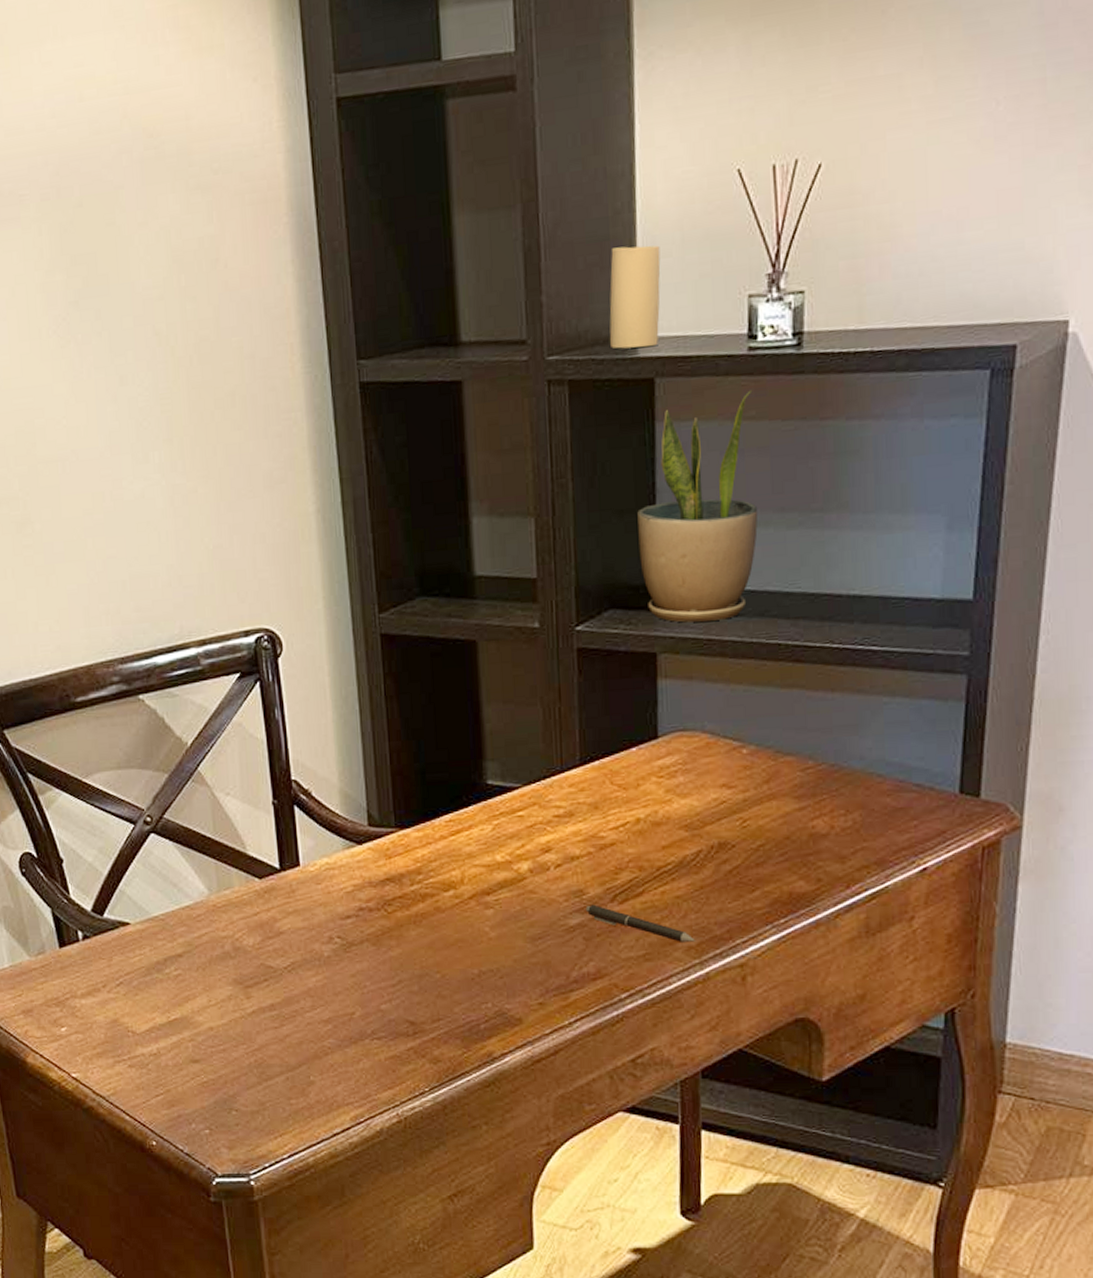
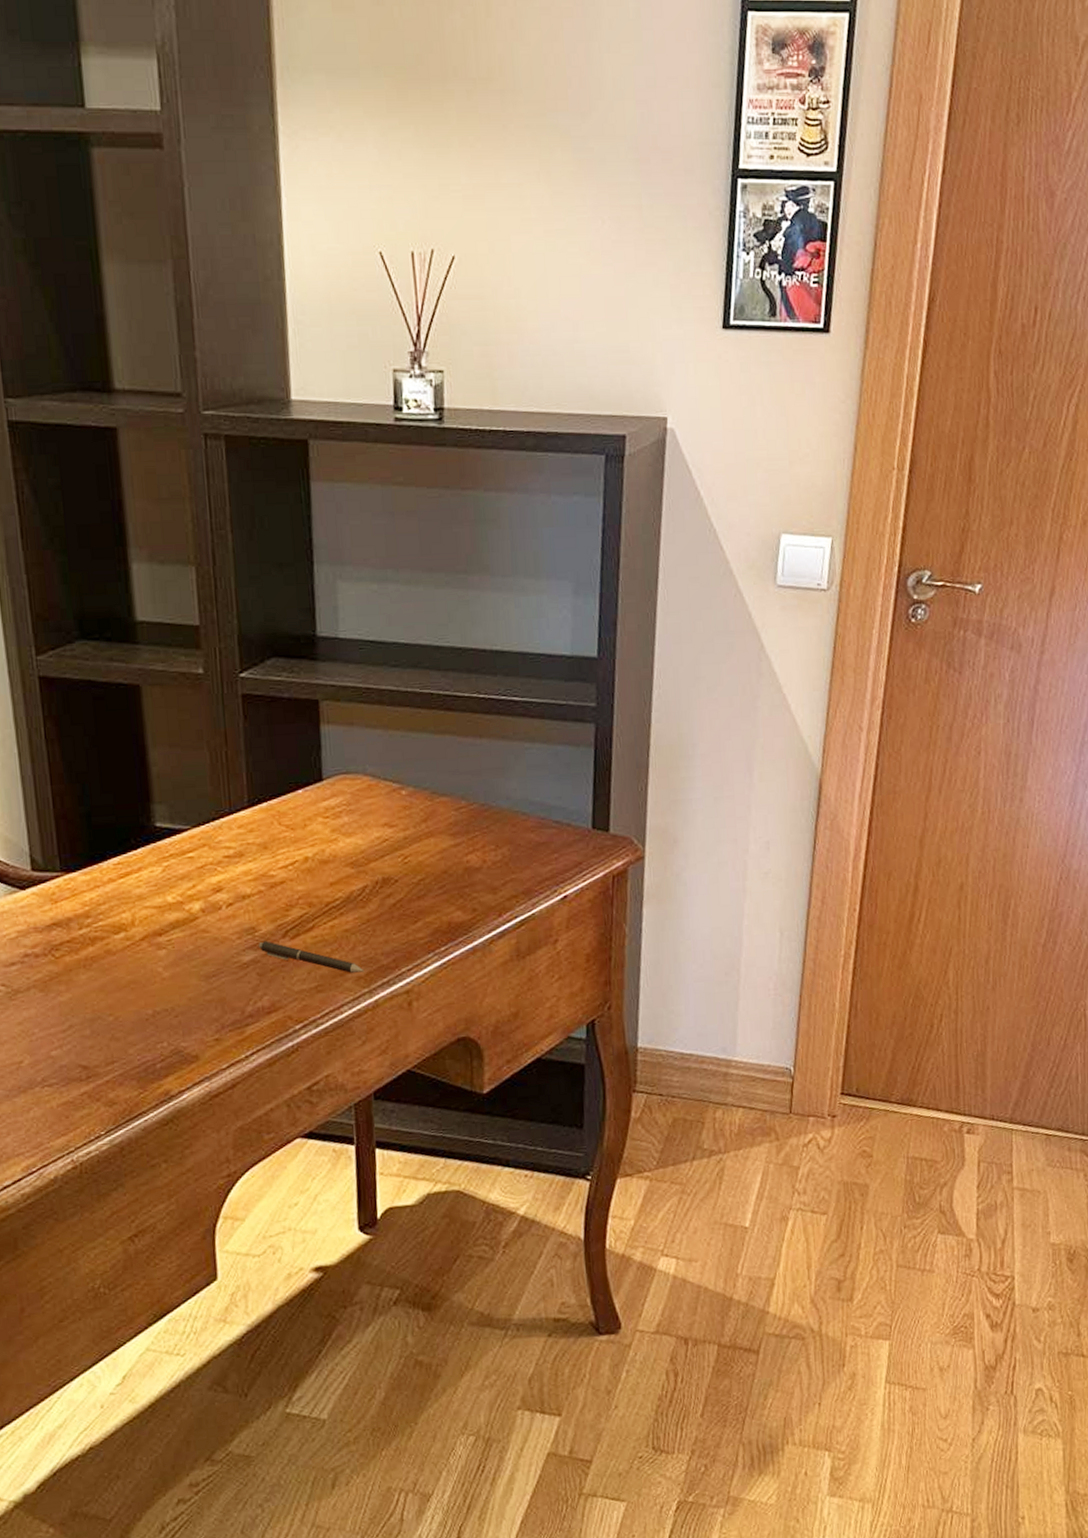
candle: present [609,245,661,349] -> none [262,312,311,410]
potted plant: present [637,390,758,623] -> none [296,458,409,672]

